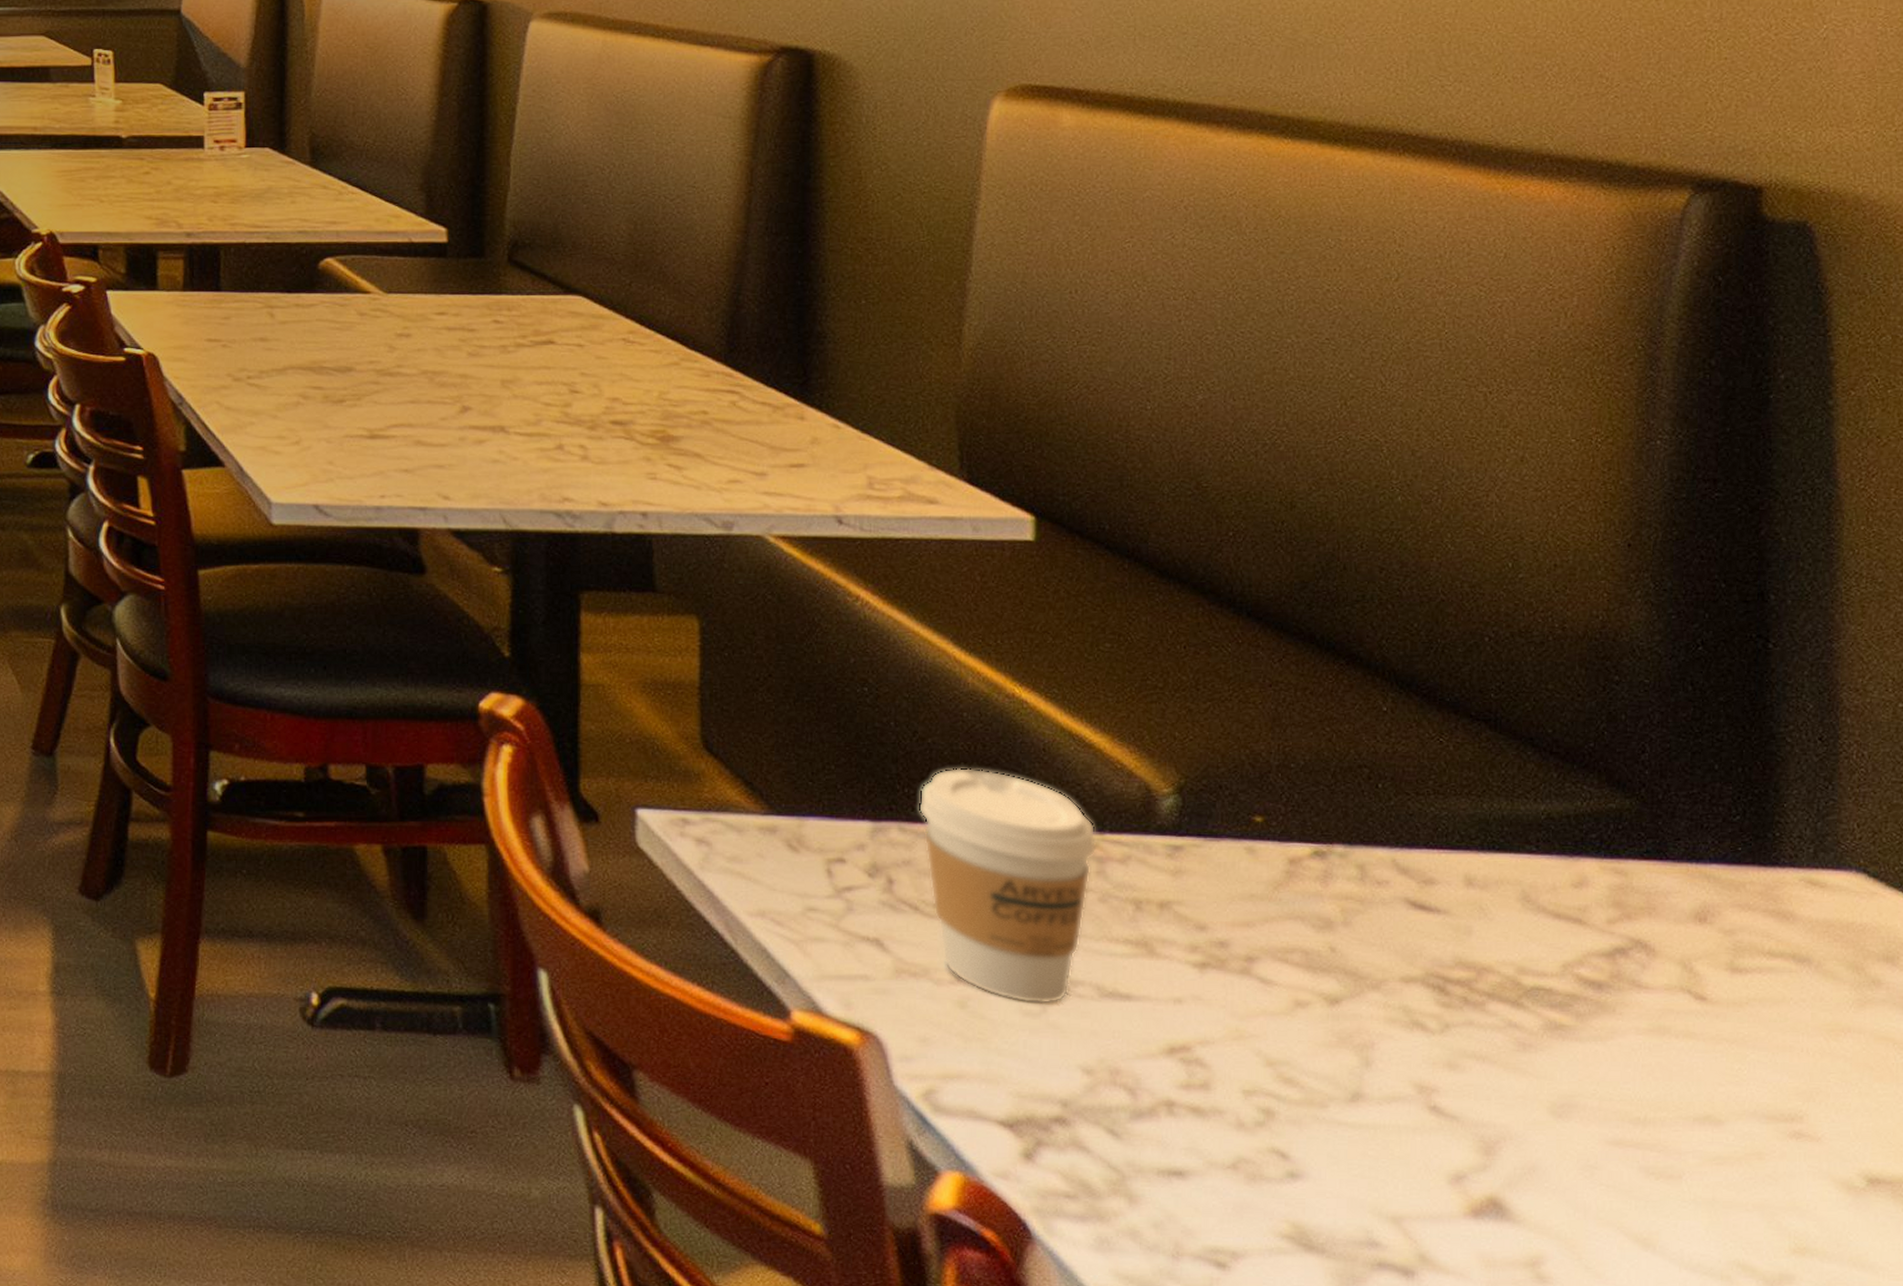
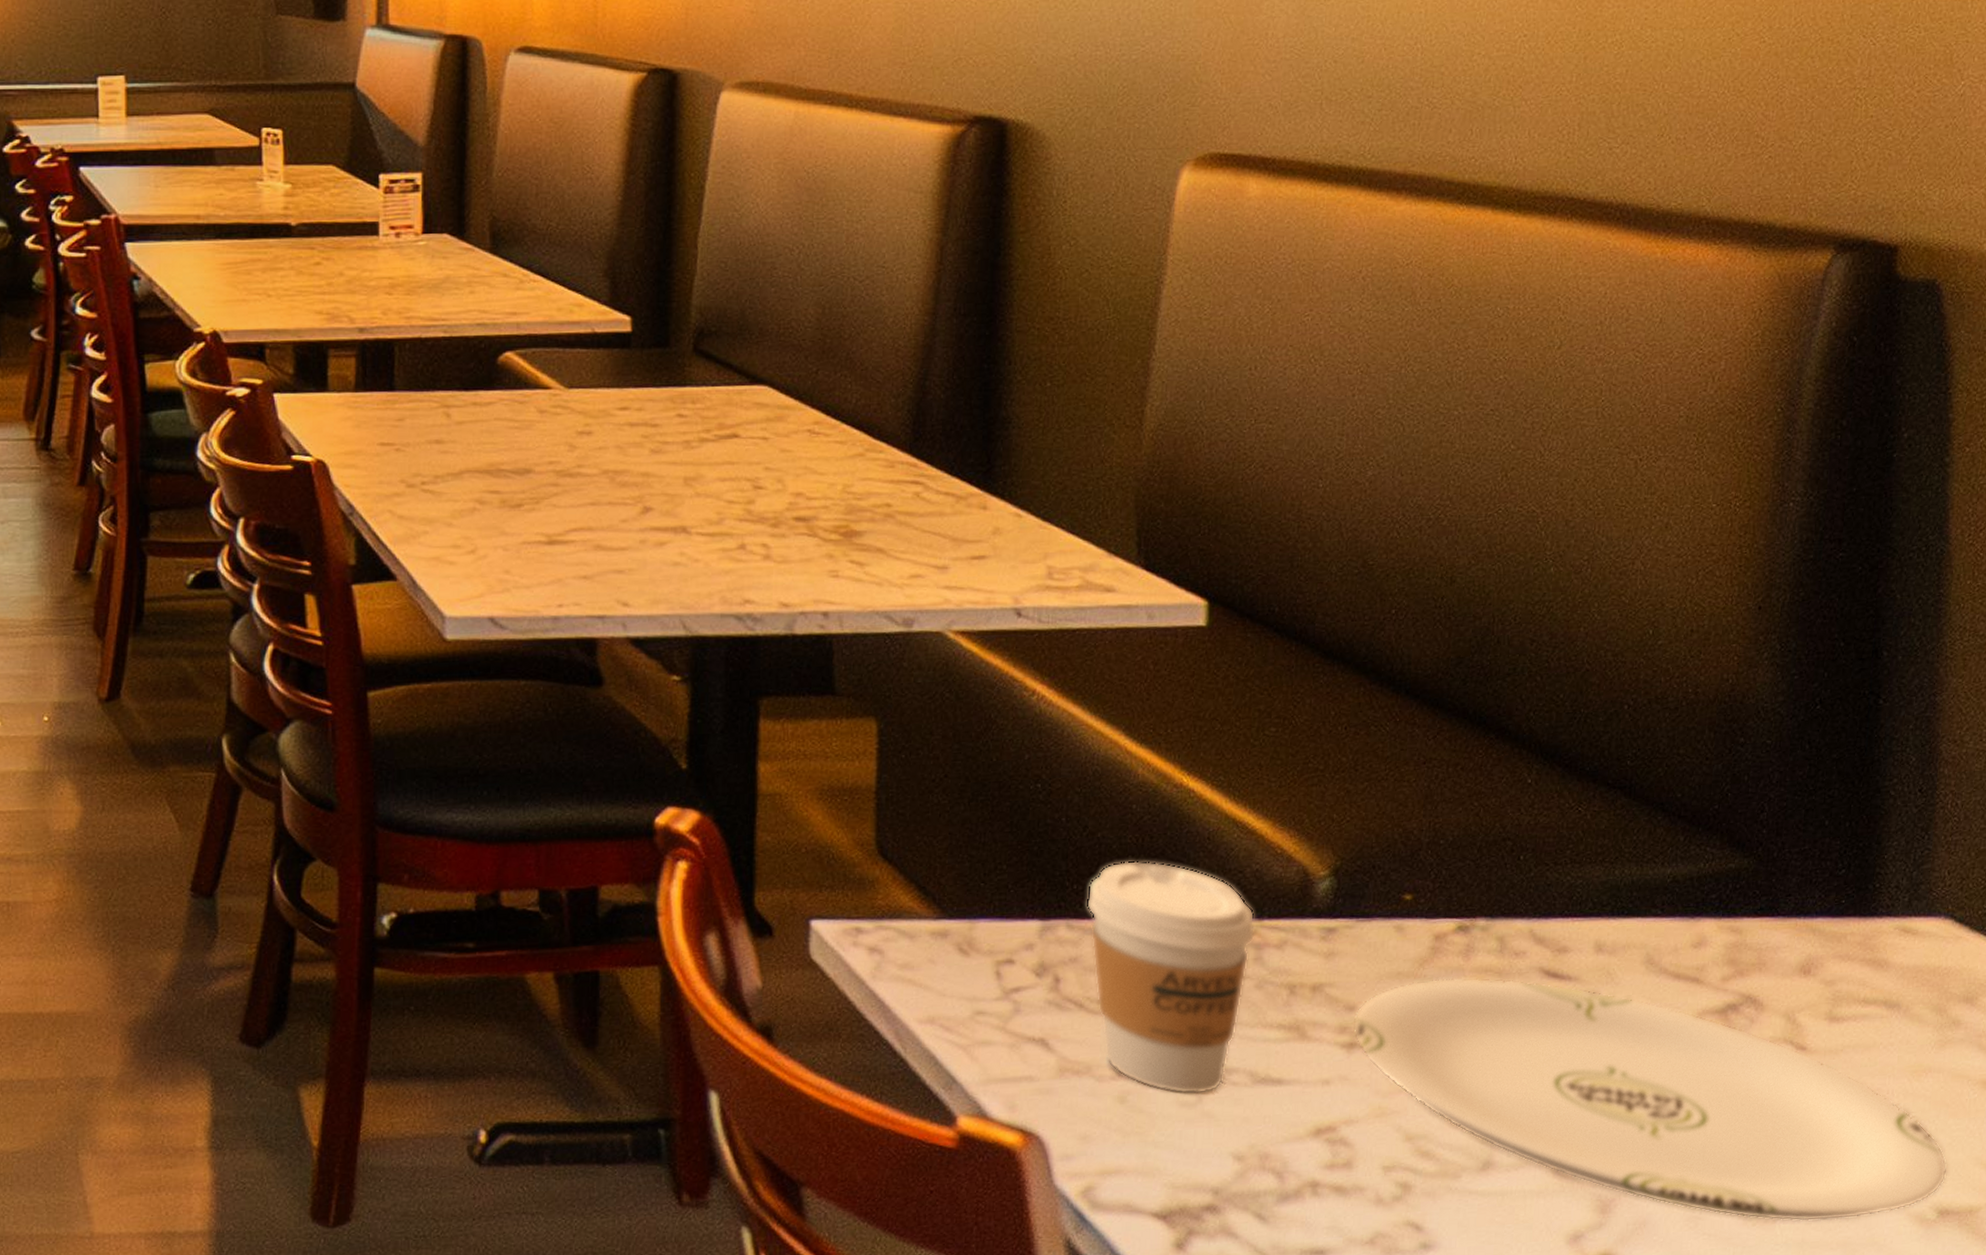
plate: none [1204,903,1875,1180] -> present [1352,977,1948,1222]

